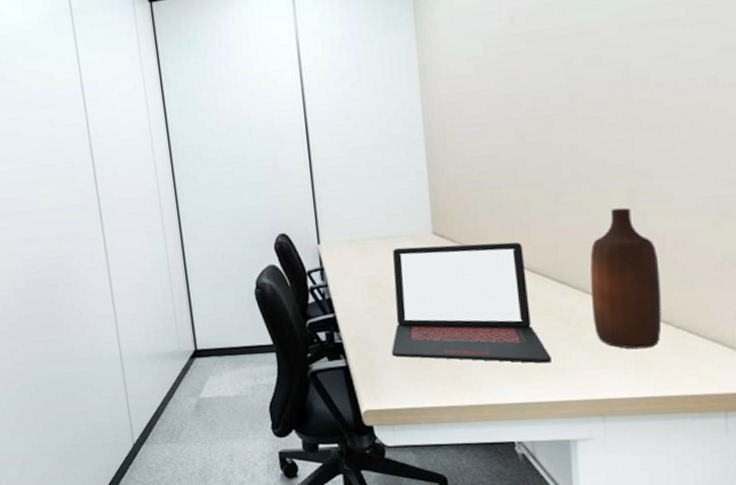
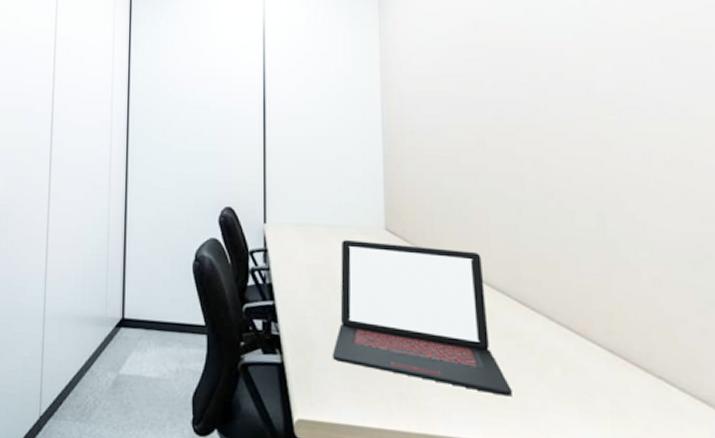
bottle: present [590,207,662,350] -> none [556,231,640,398]

